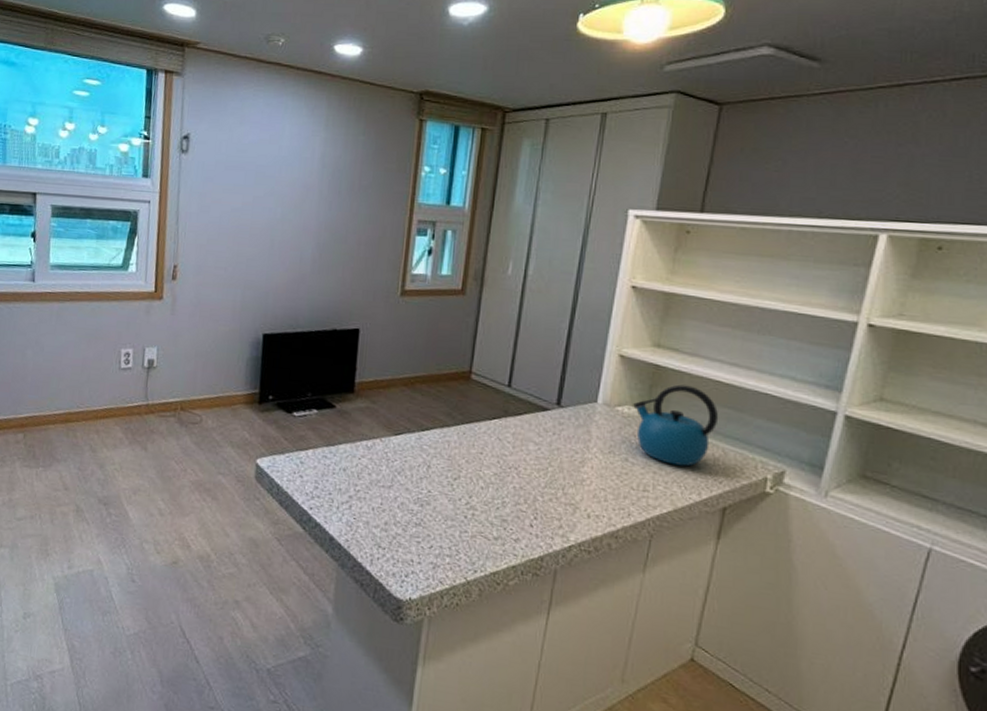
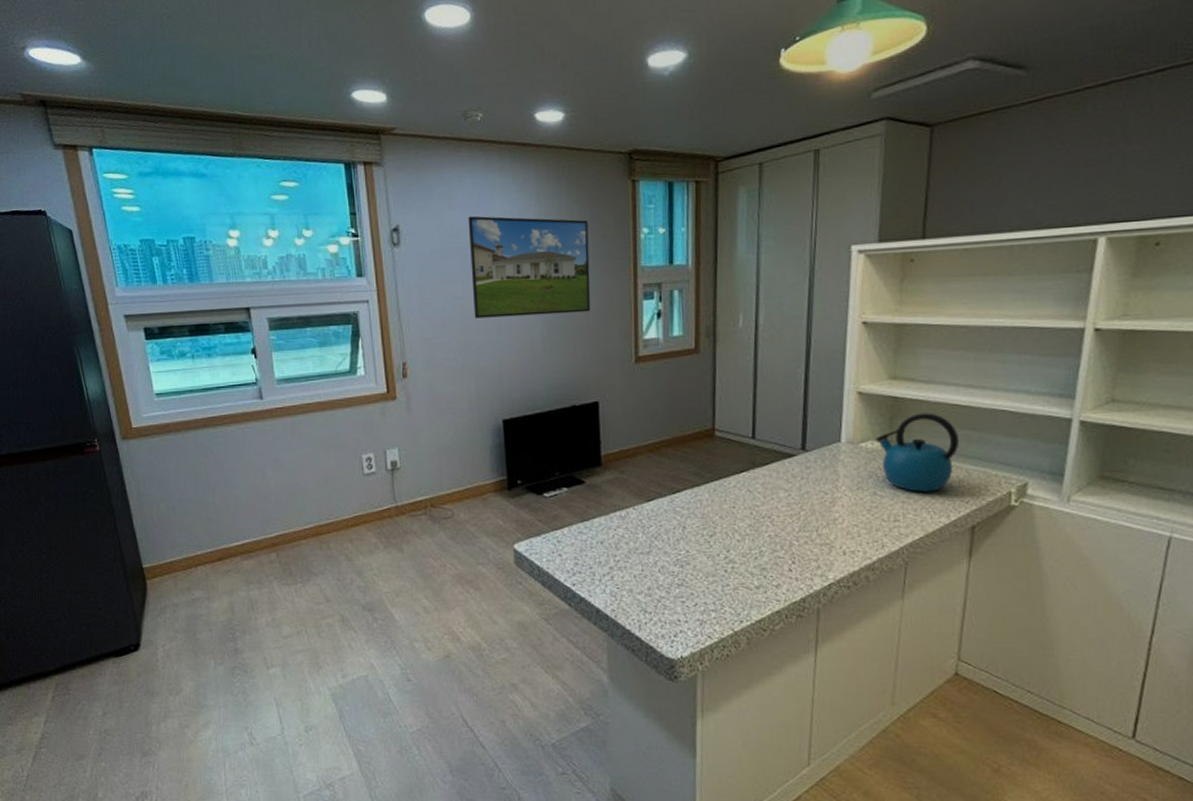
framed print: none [249,133,372,240] -> present [468,216,591,319]

